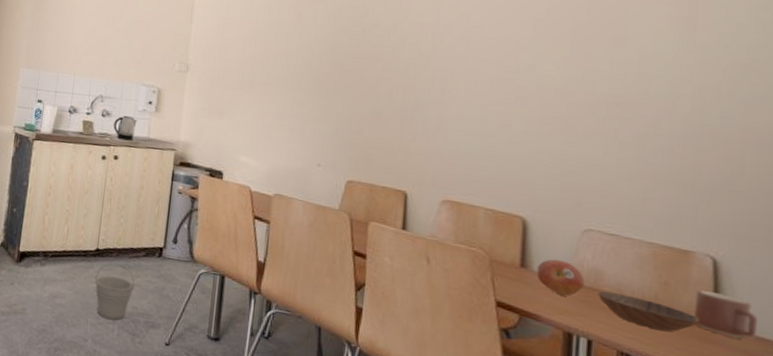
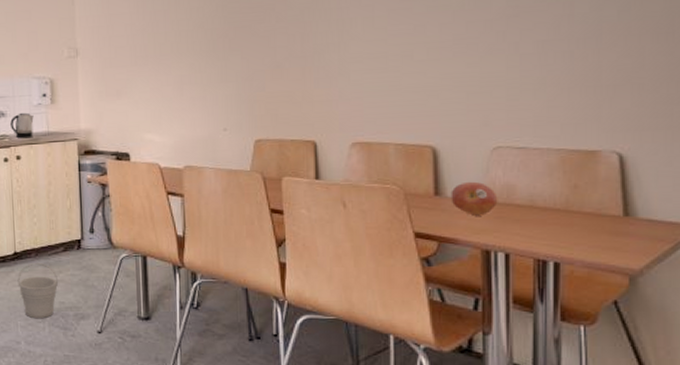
bowl: present [598,291,698,332] -> none [511,204,609,233]
mug: present [693,289,759,339] -> none [603,186,665,227]

